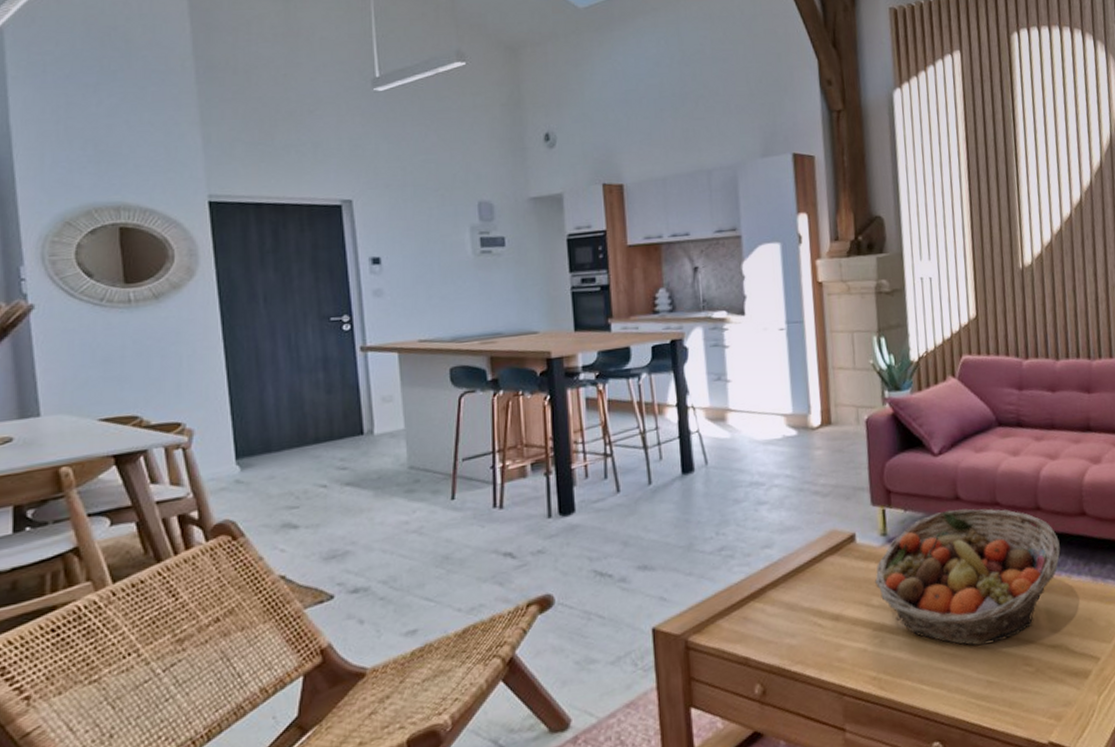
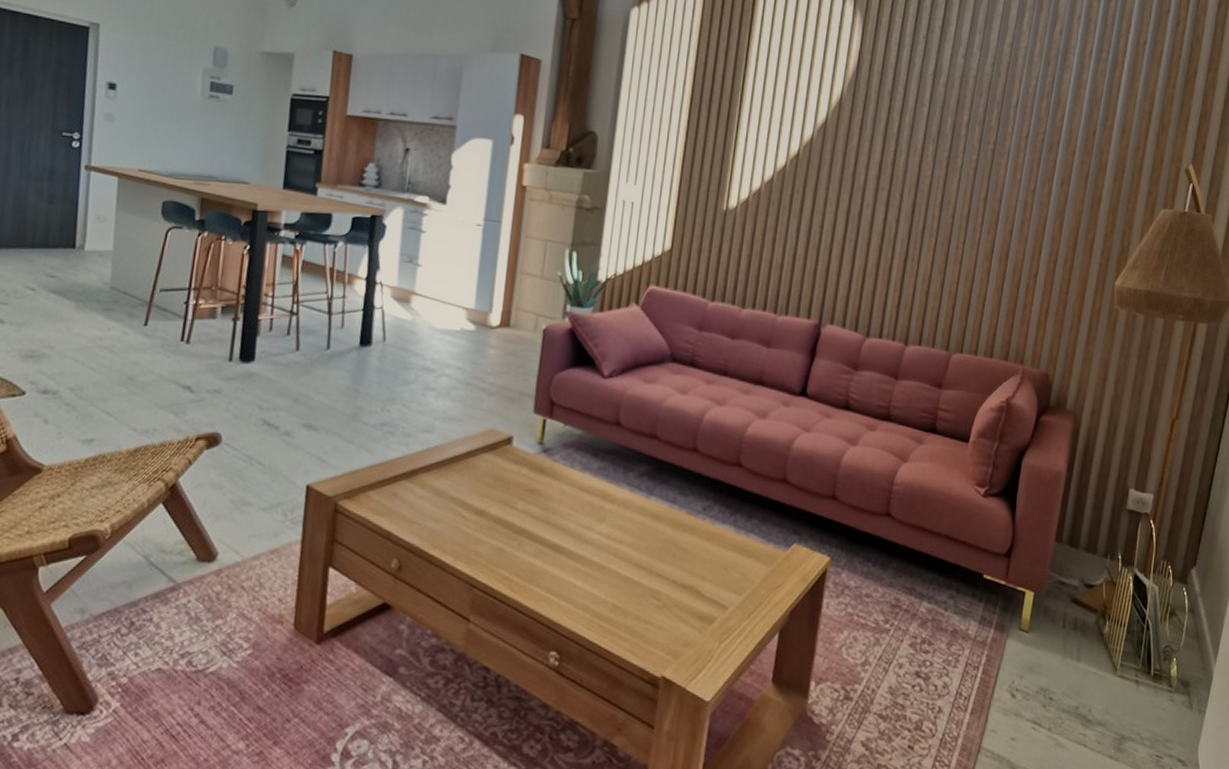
fruit basket: present [875,508,1061,646] -> none [523,433,710,570]

